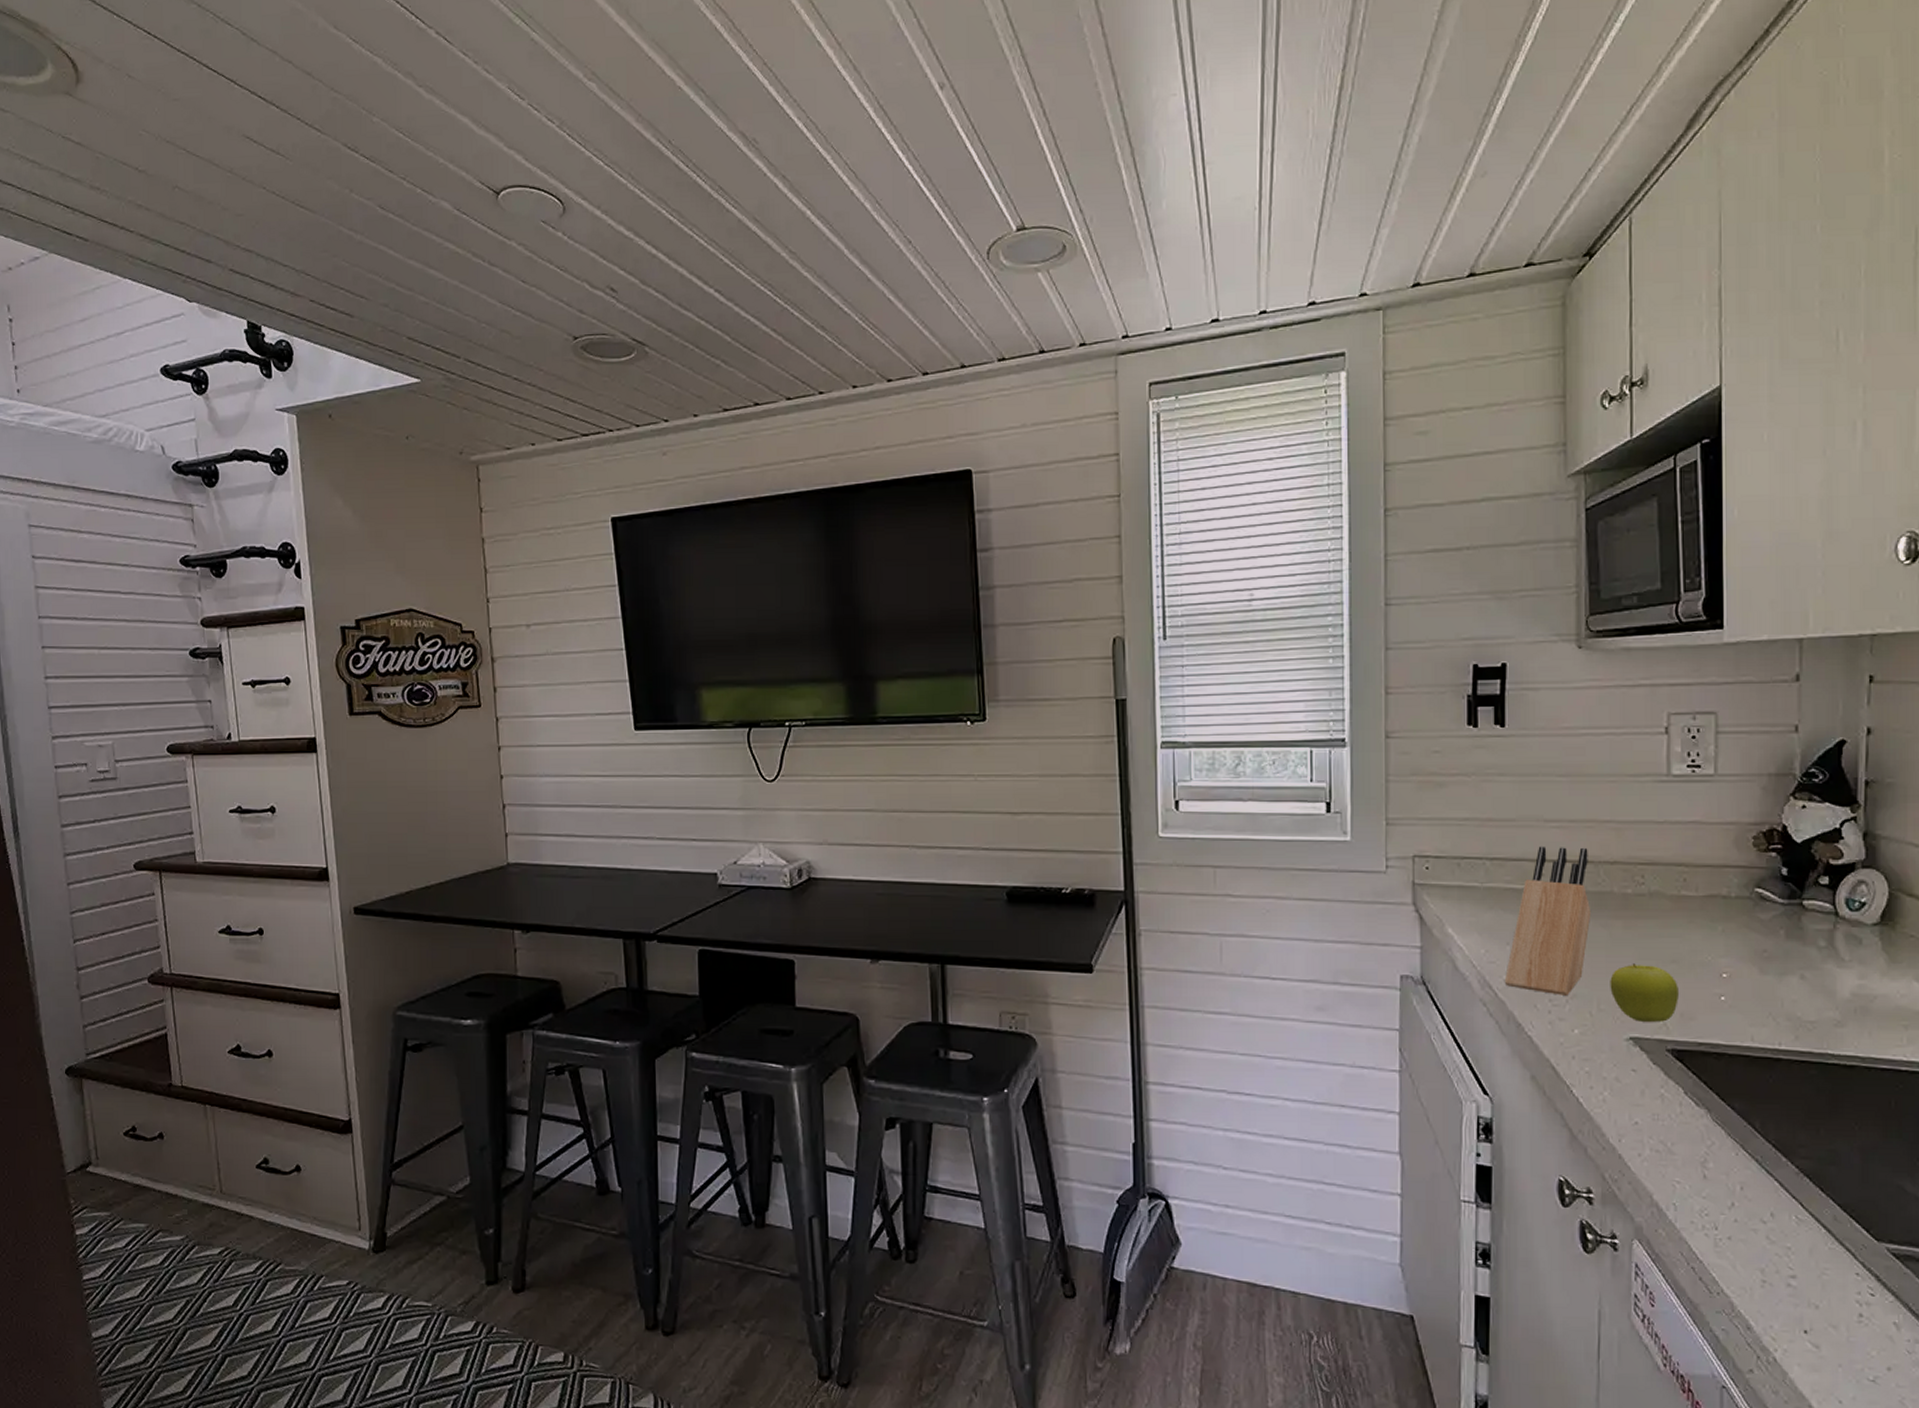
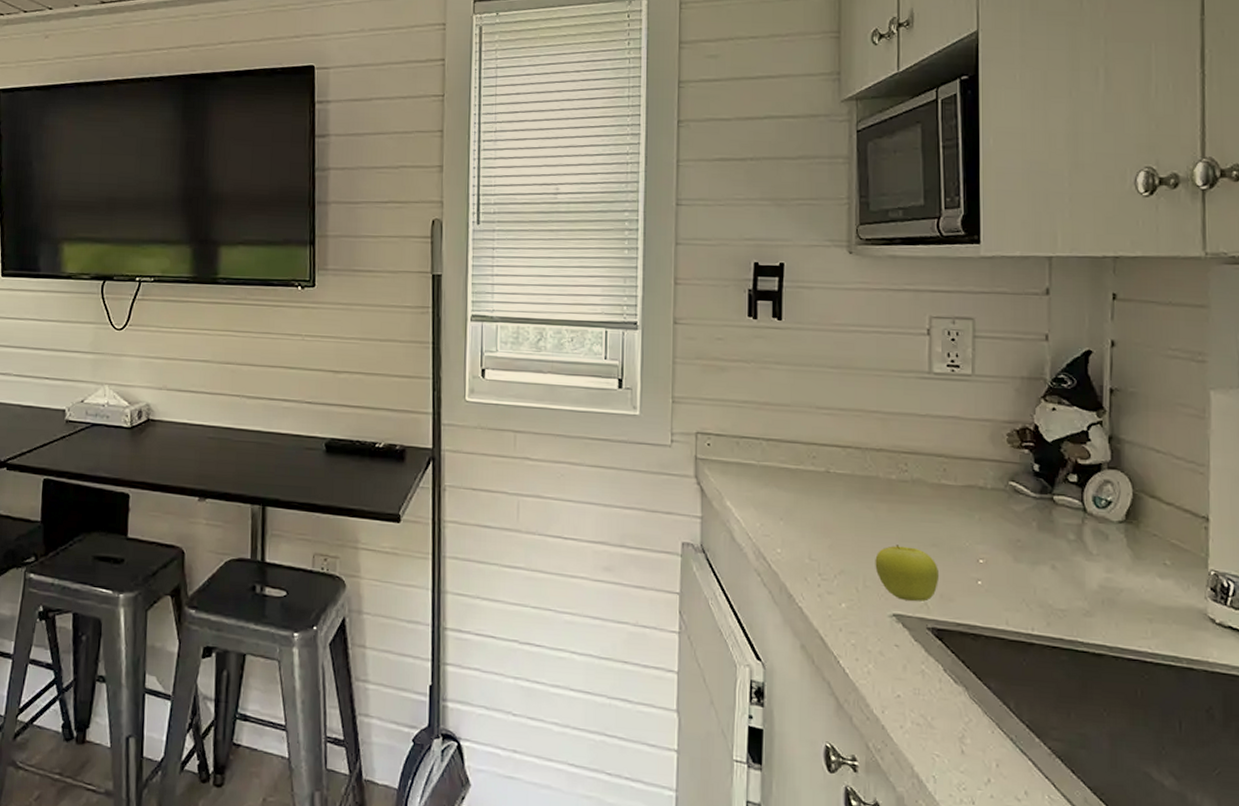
knife block: present [1504,846,1592,995] -> none [777,430,859,571]

